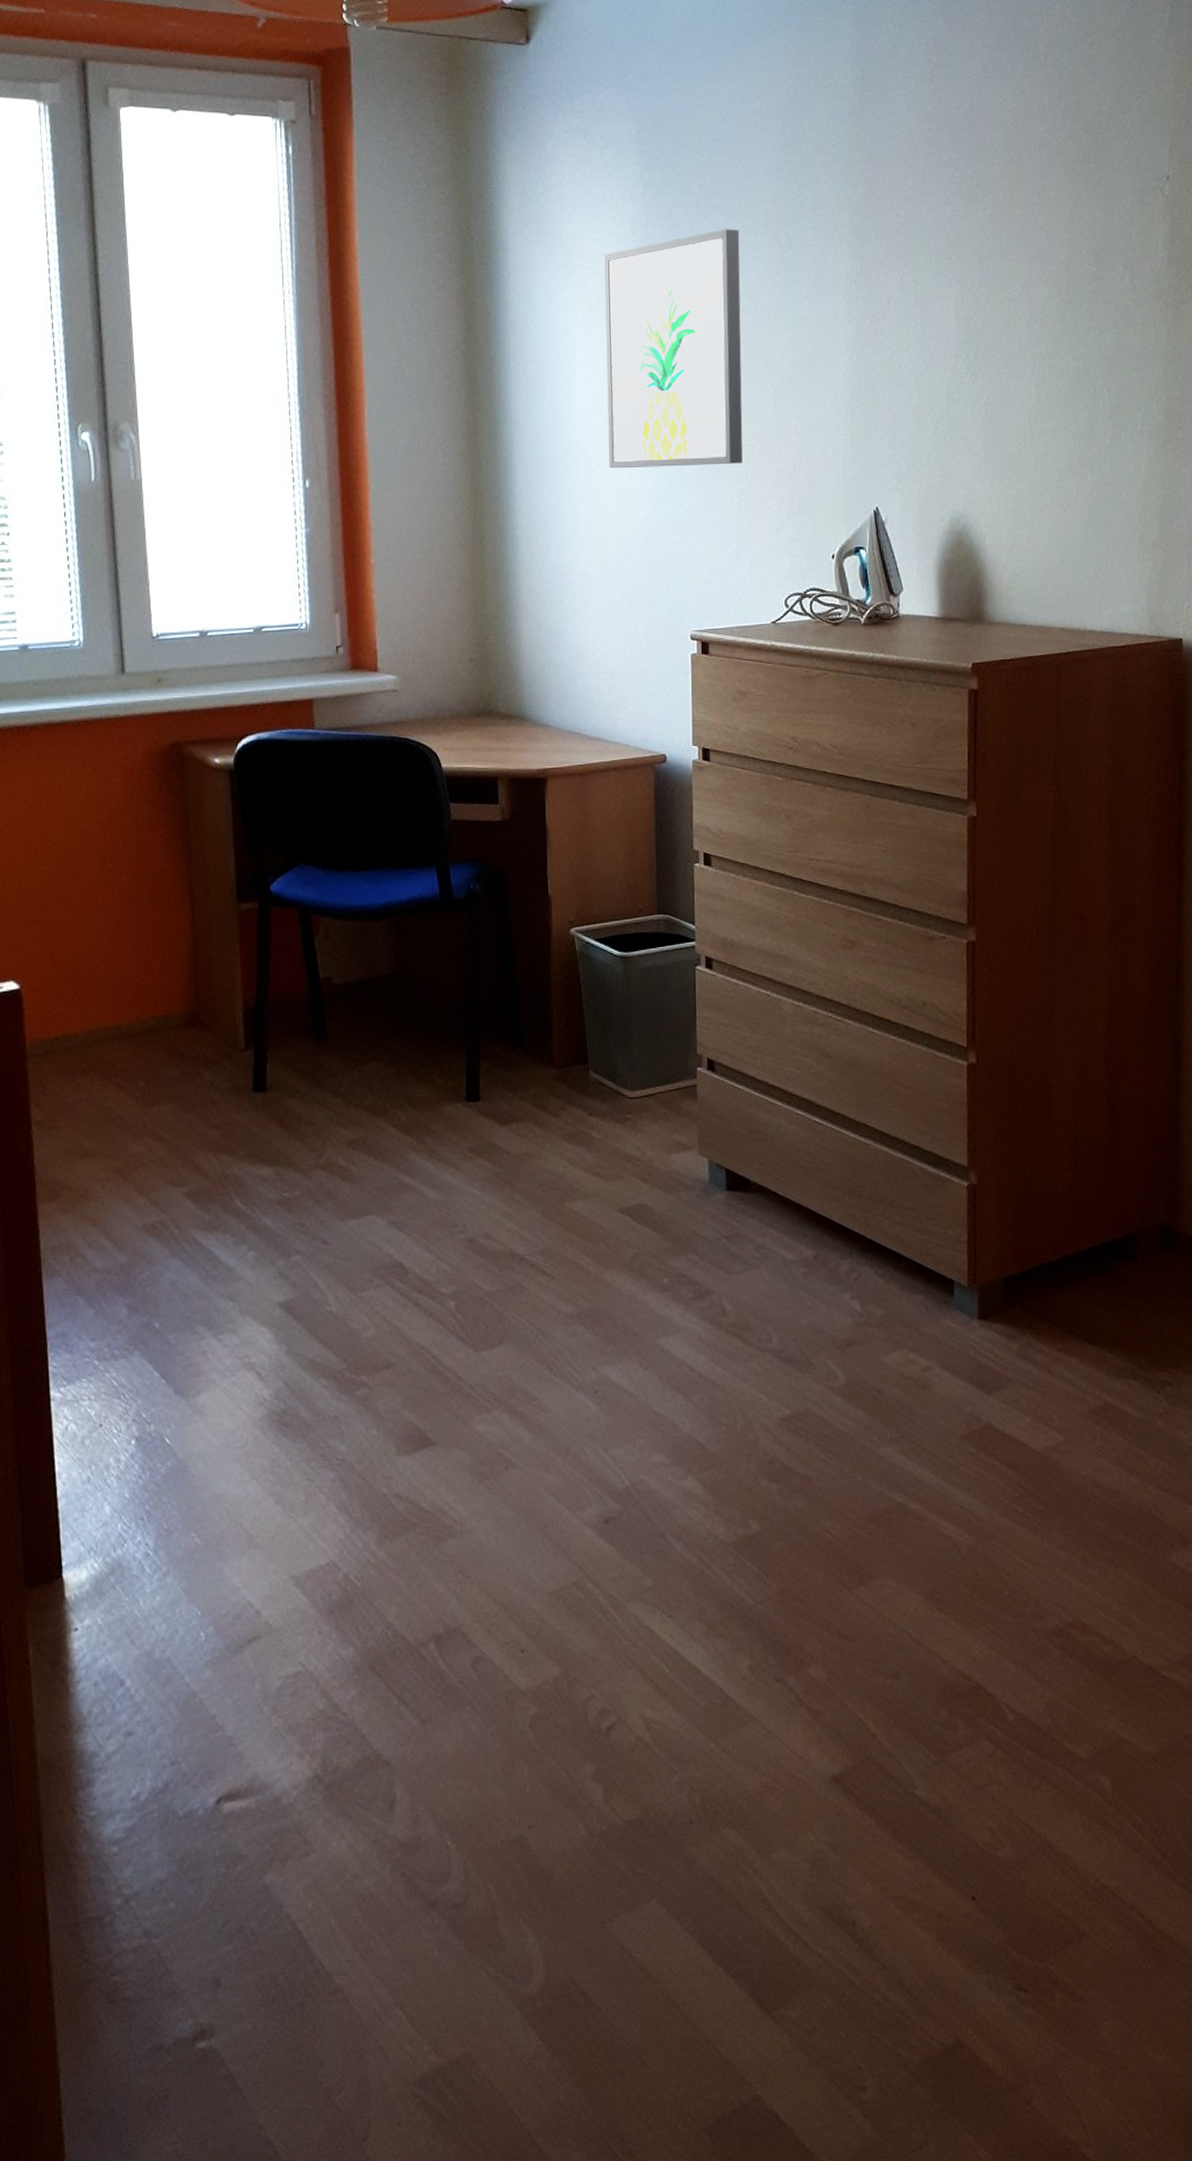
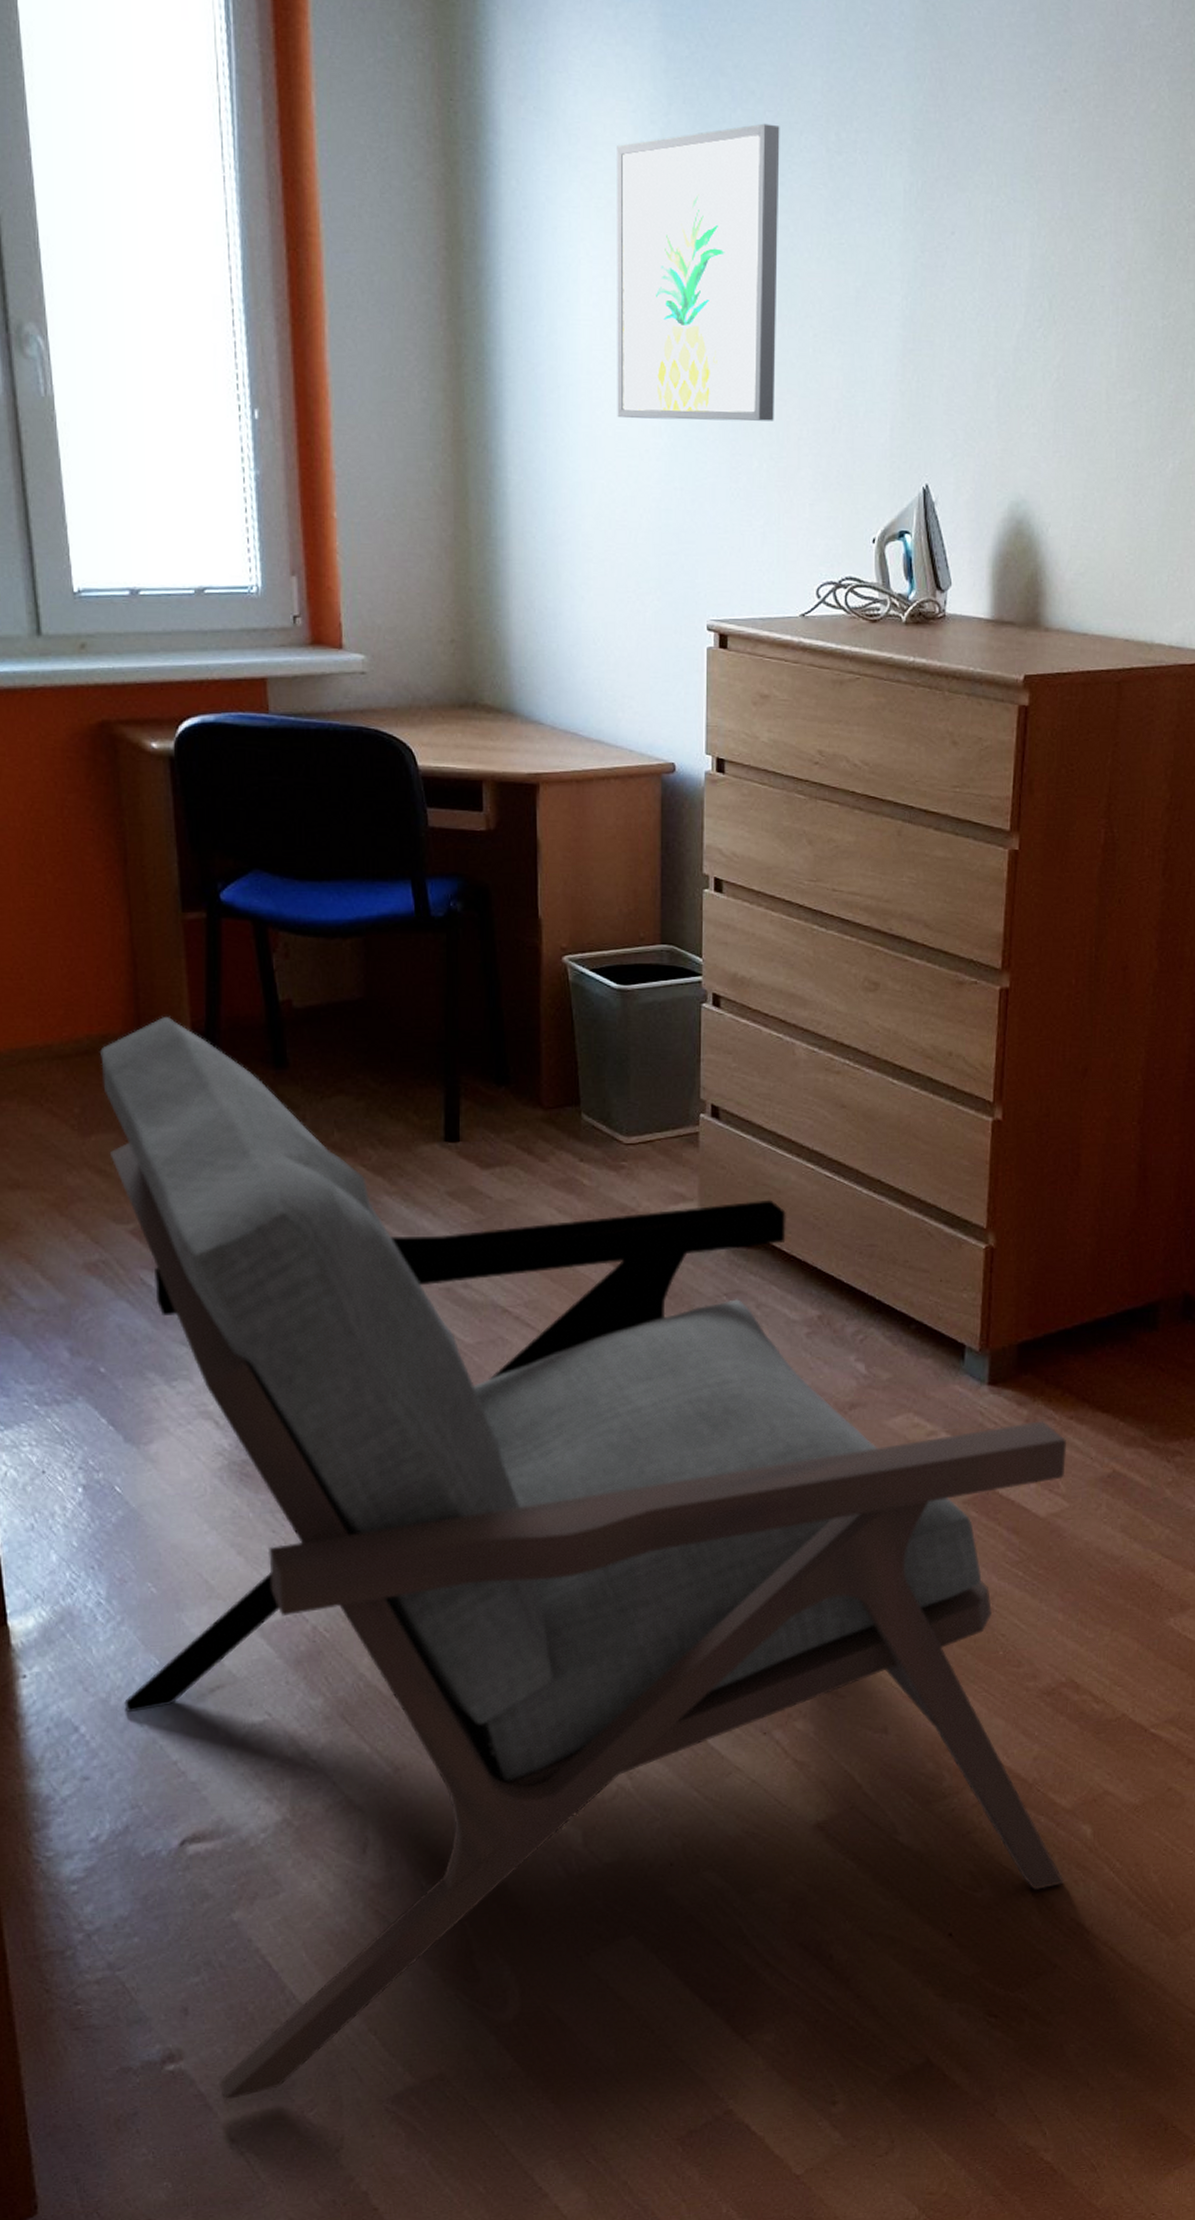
armchair: none [163,997,1087,2082] -> present [100,1017,1067,2101]

